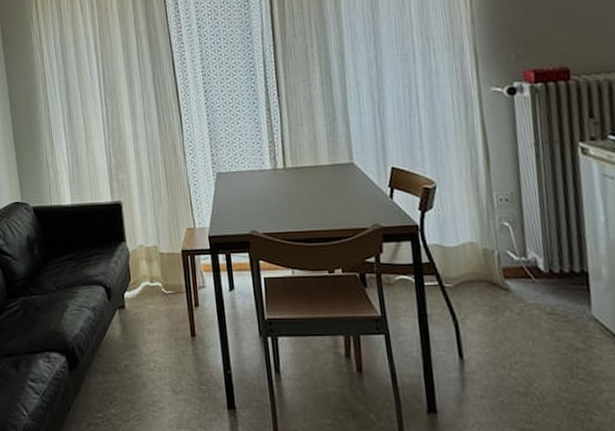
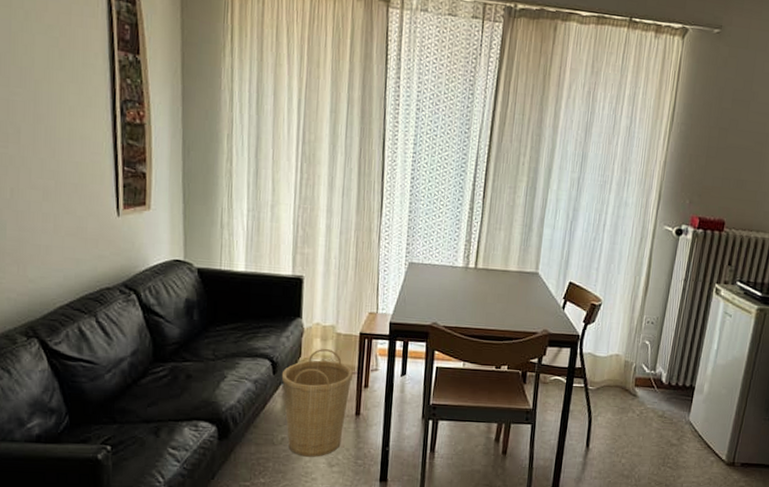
basket: none [115,270,182,384] -> present [281,349,353,457]

